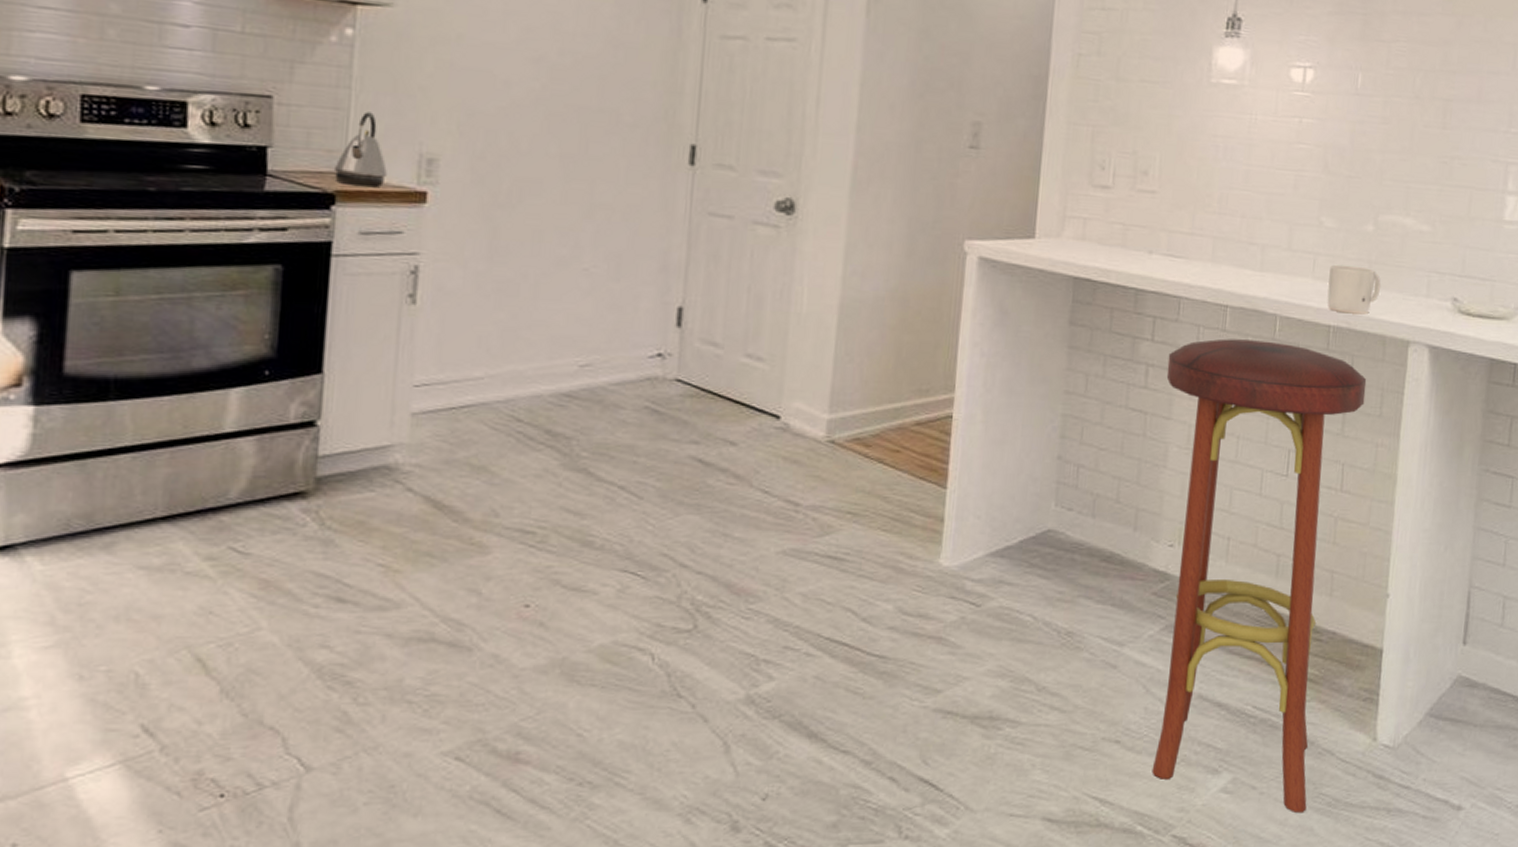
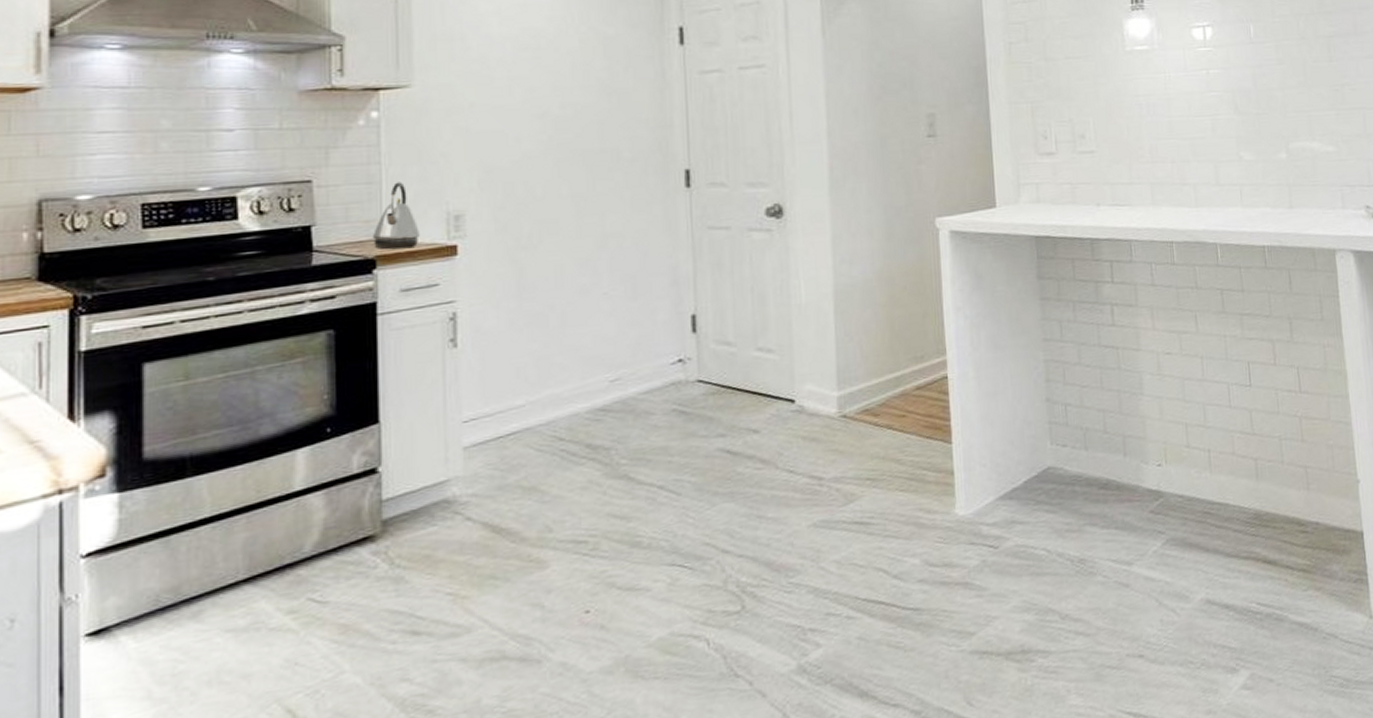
bar stool: present [1152,339,1367,814] -> none [1128,267,1322,698]
mug: present [1327,264,1381,315] -> none [1255,190,1303,234]

